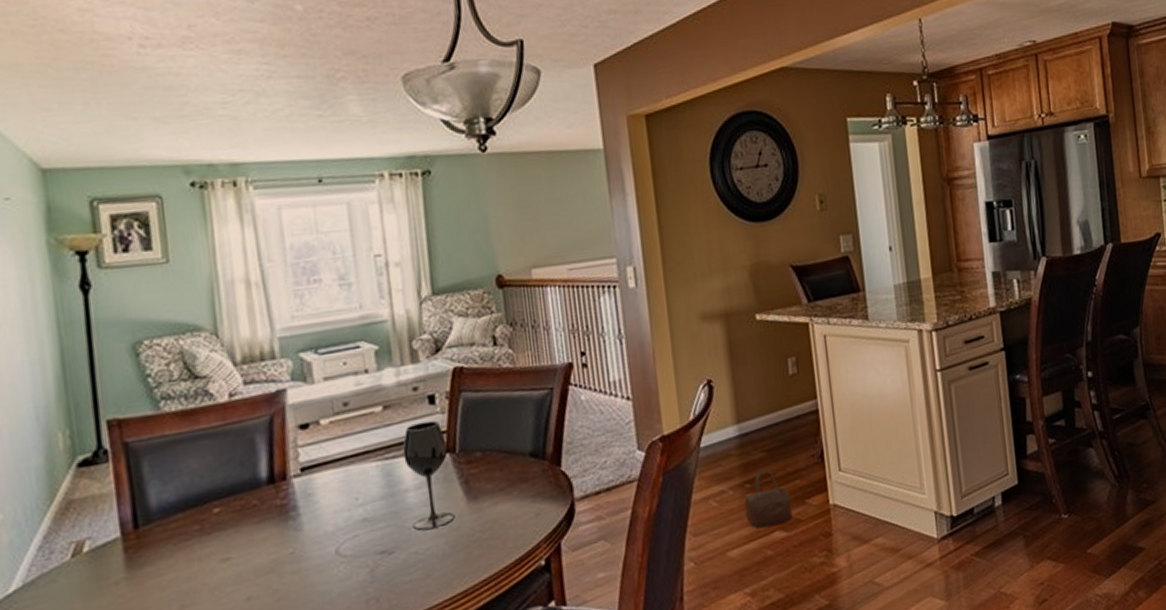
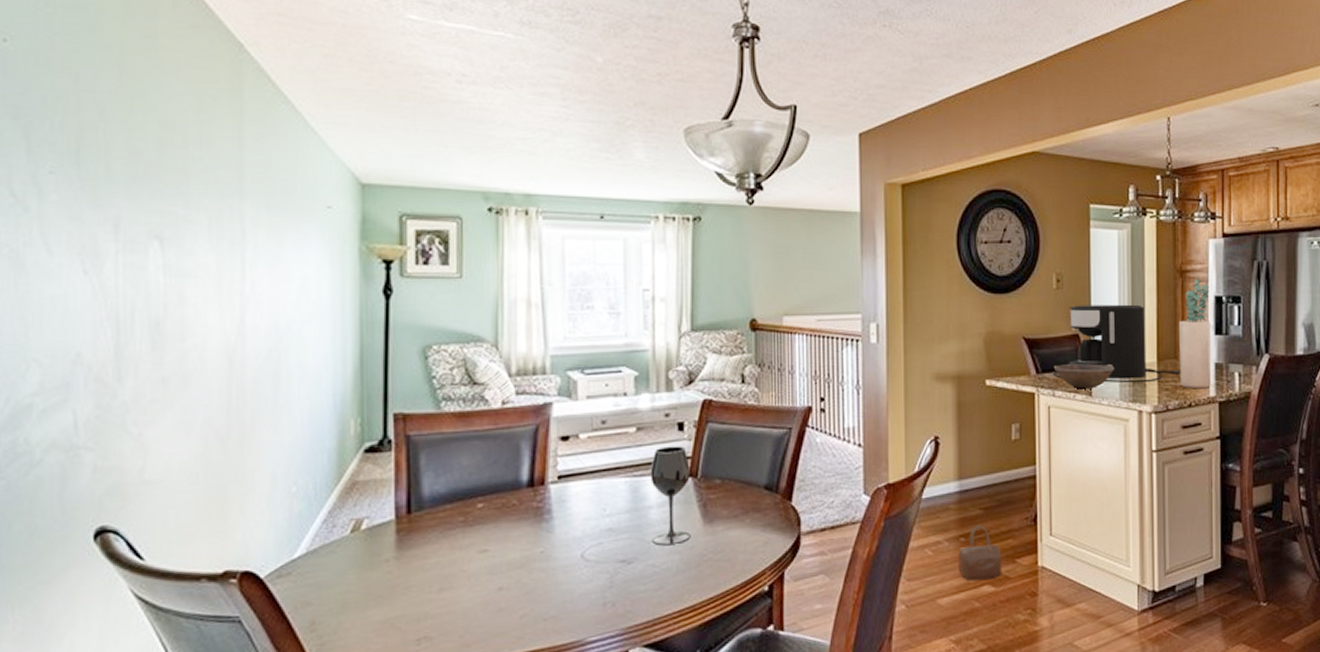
bowl: none [825,284,890,314] -> present [1053,364,1115,389]
coffee maker: none [826,218,959,305] -> present [1053,304,1181,383]
vase: none [950,182,990,302] -> present [1178,276,1211,389]

